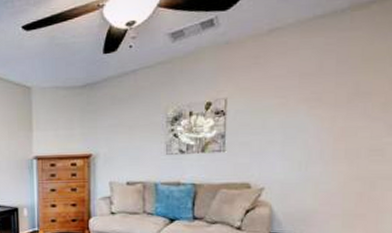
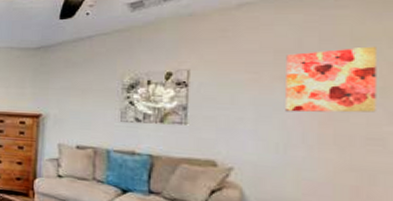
wall art: none [307,65,381,132] -> present [285,46,376,113]

